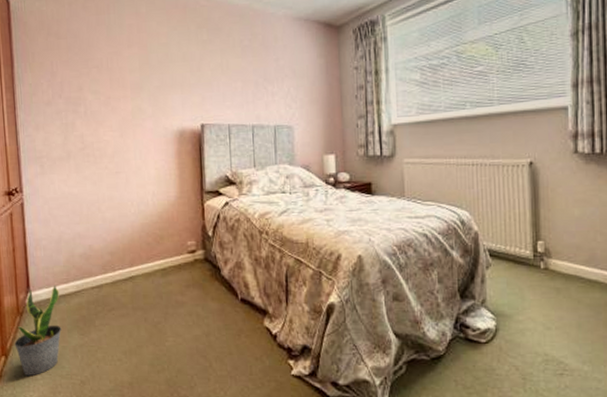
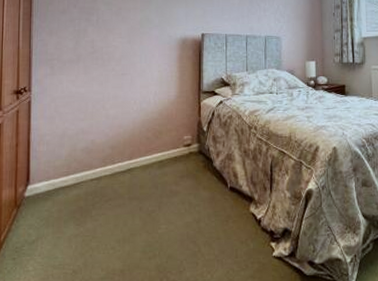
potted plant: present [14,285,62,377] -> none [9,177,58,268]

